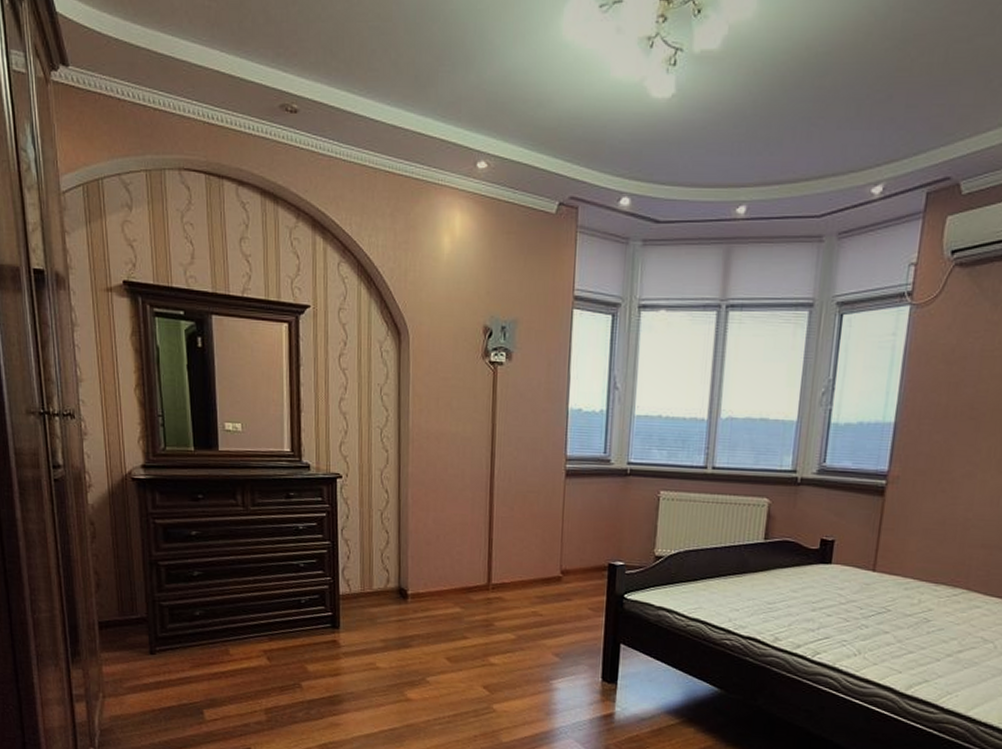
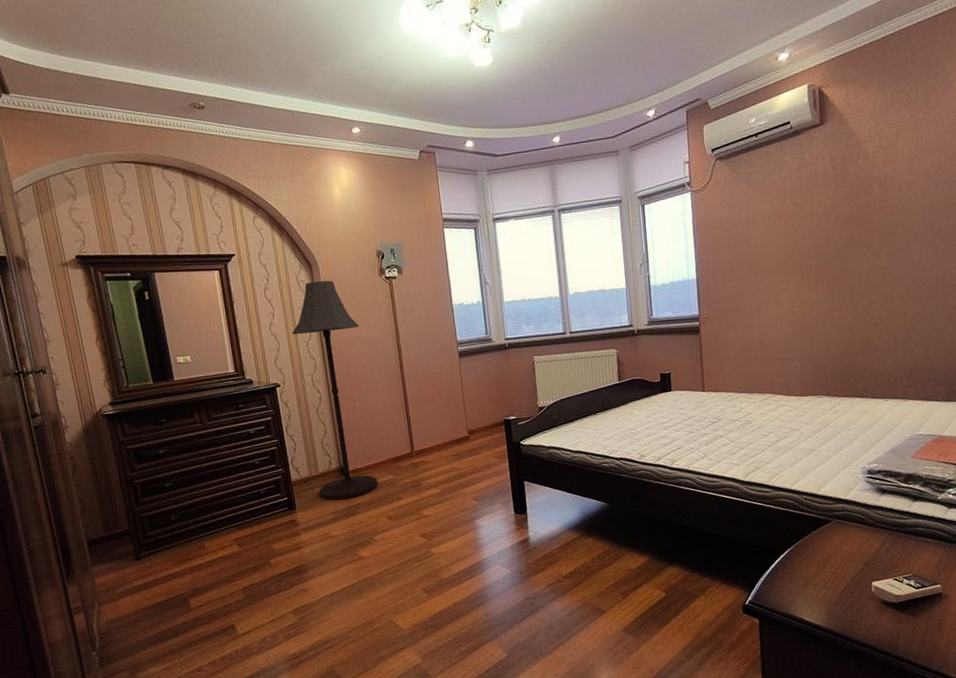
floor lamp: none [364,353,448,627] -> present [291,280,378,500]

